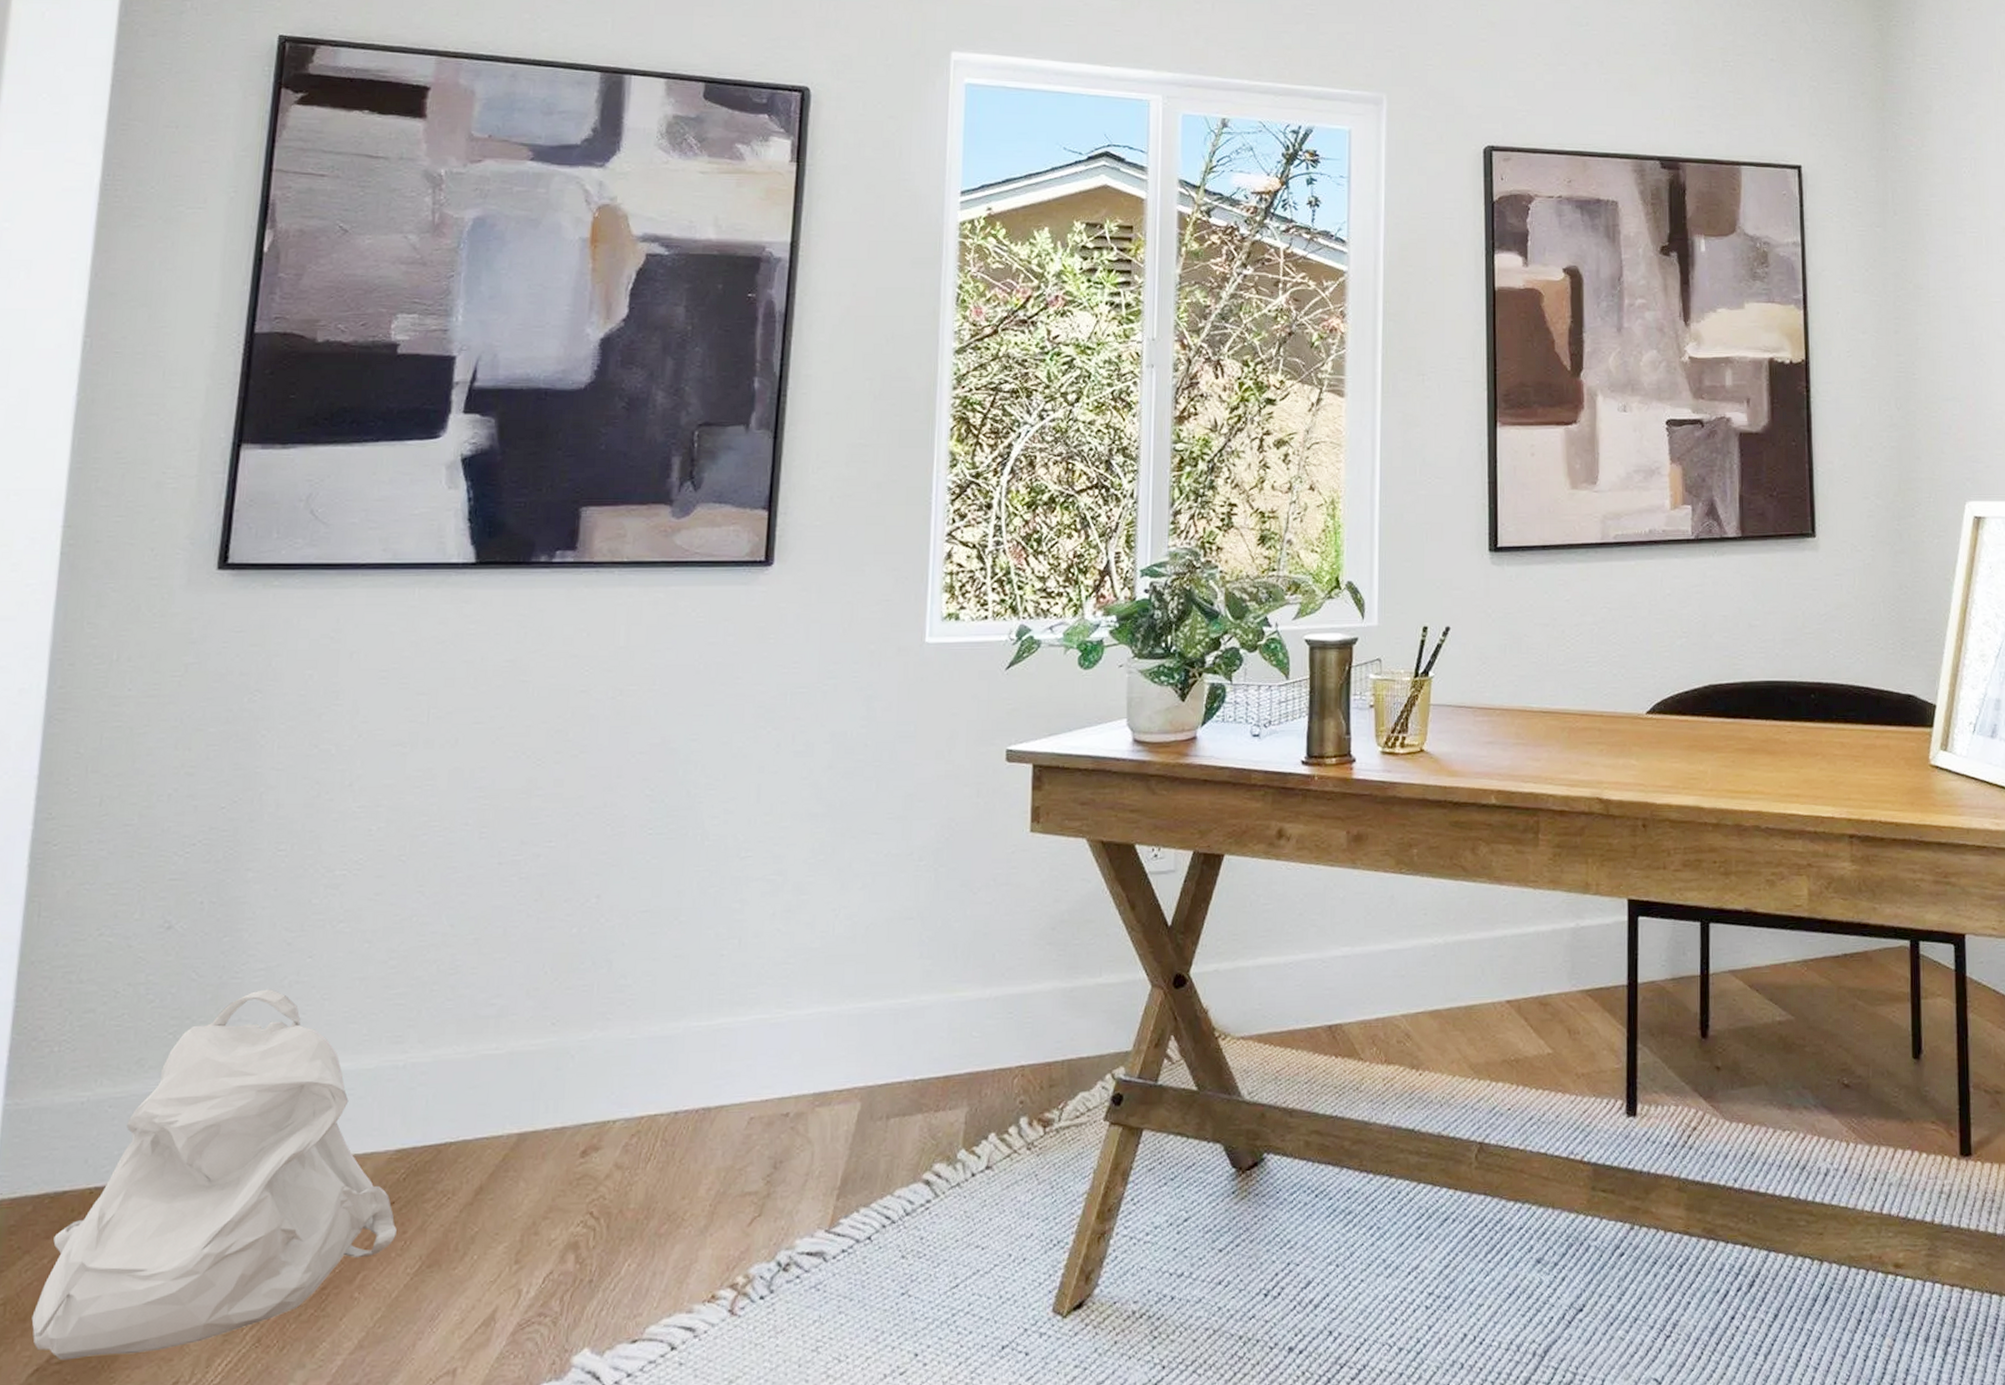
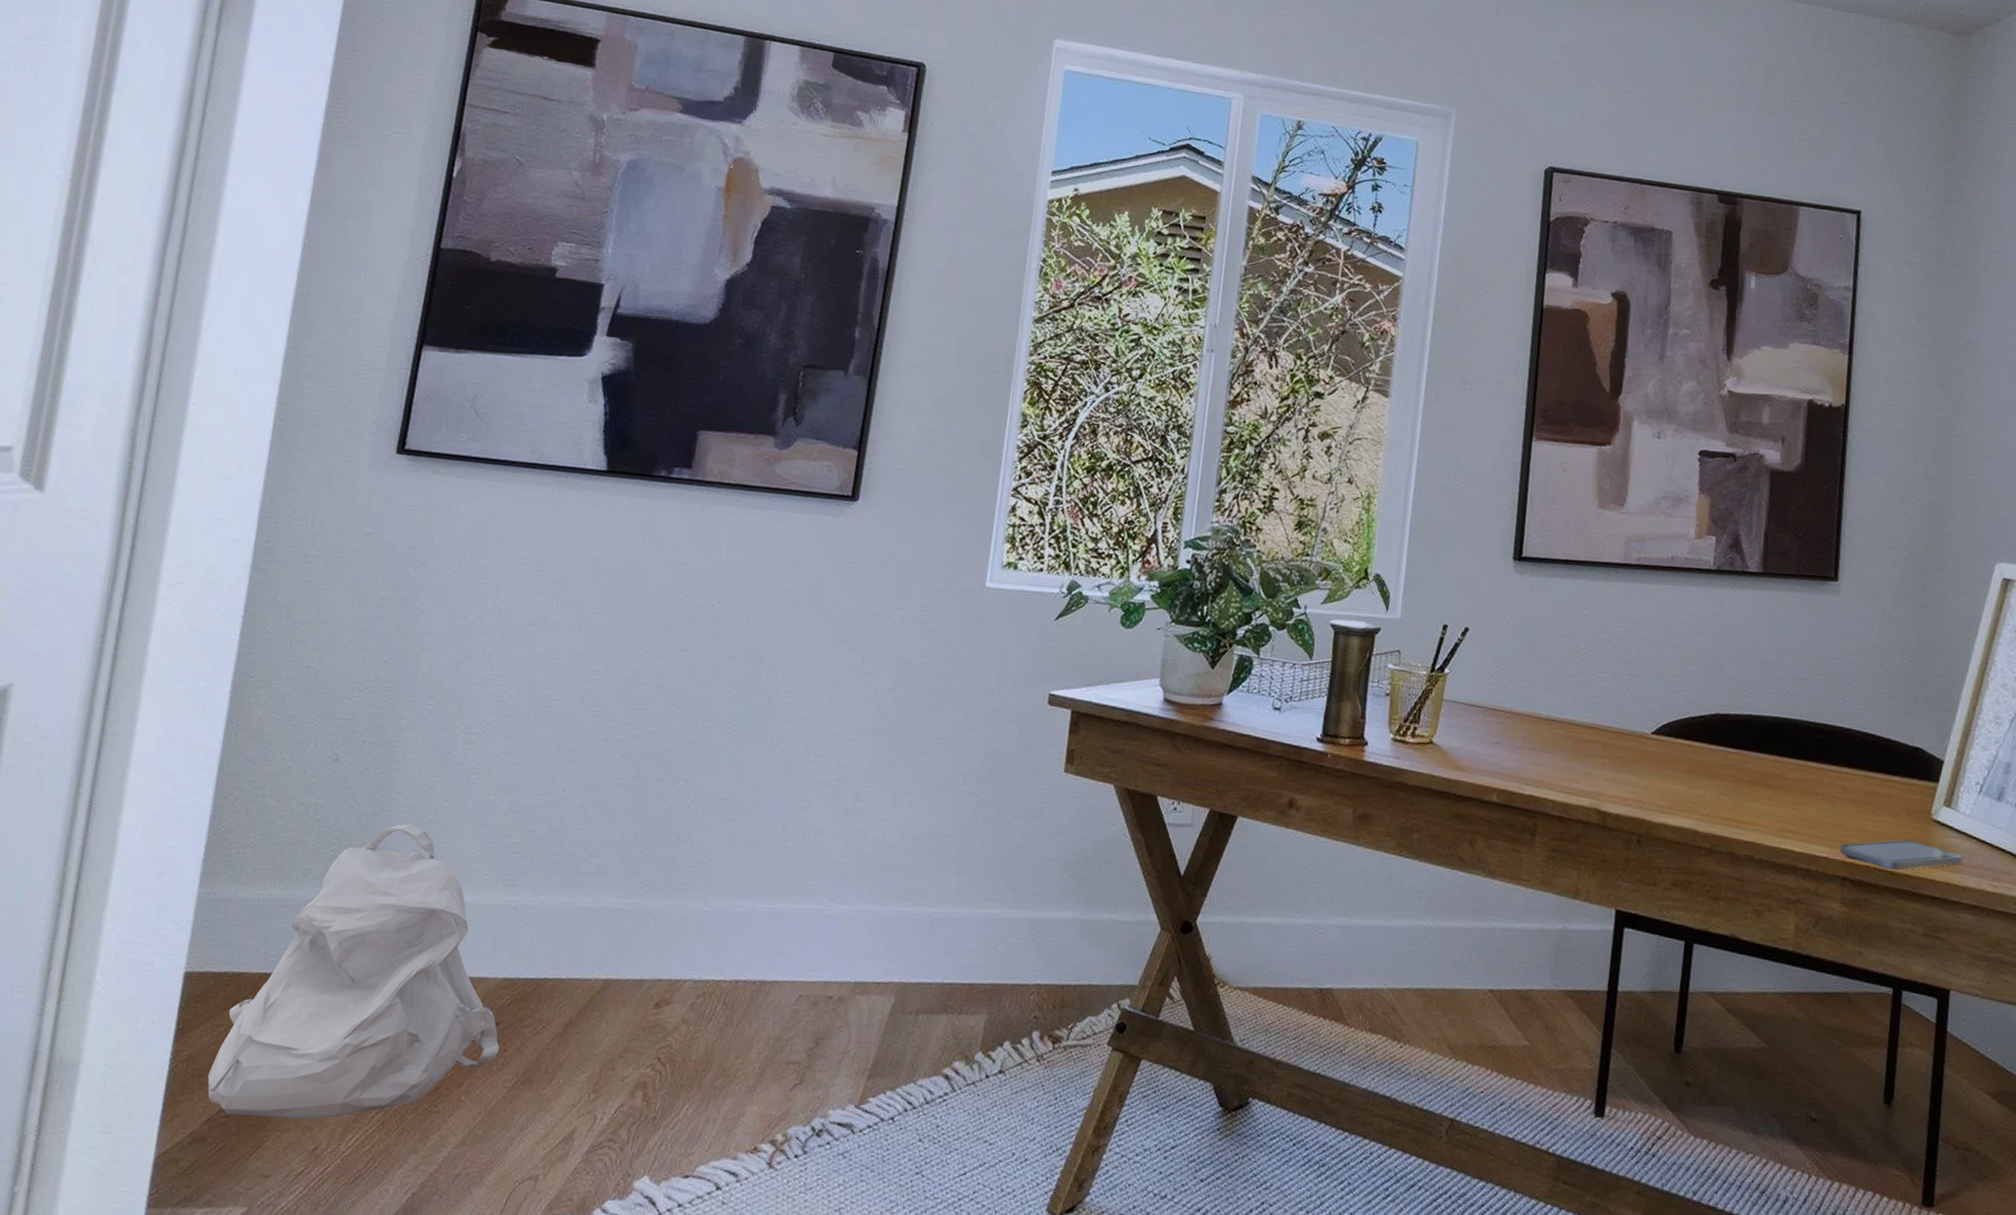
smartphone: none [1843,788,1964,821] -> present [1838,839,1963,870]

